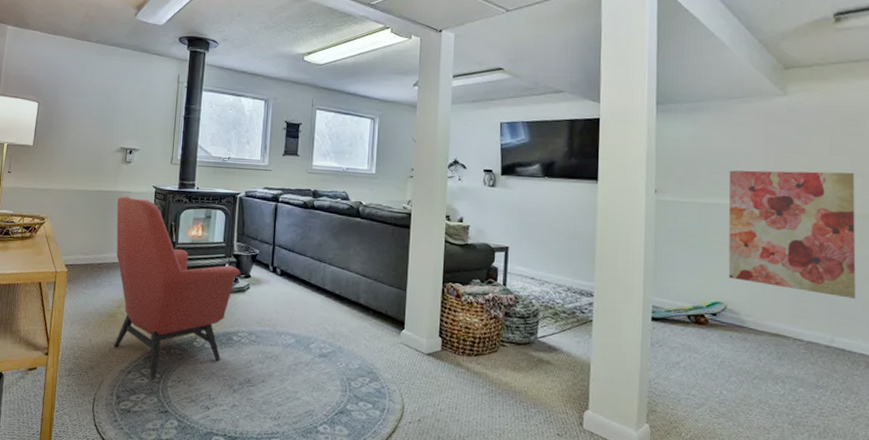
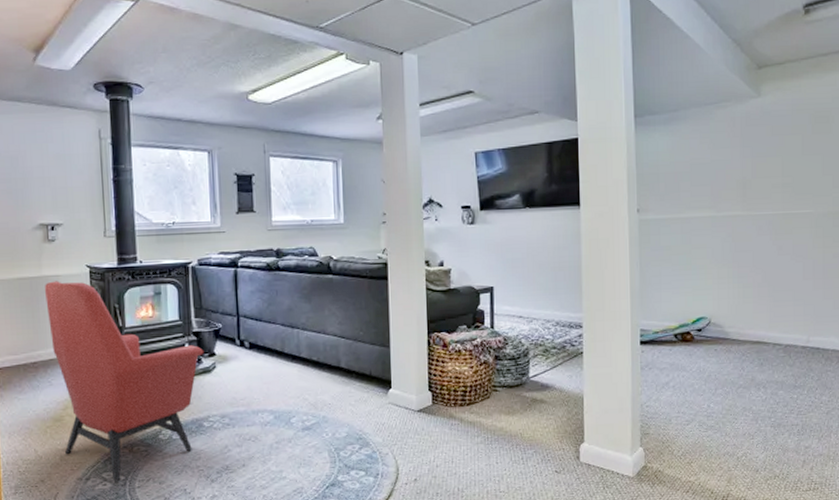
wall art: present [728,170,856,299] -> none [708,171,828,298]

